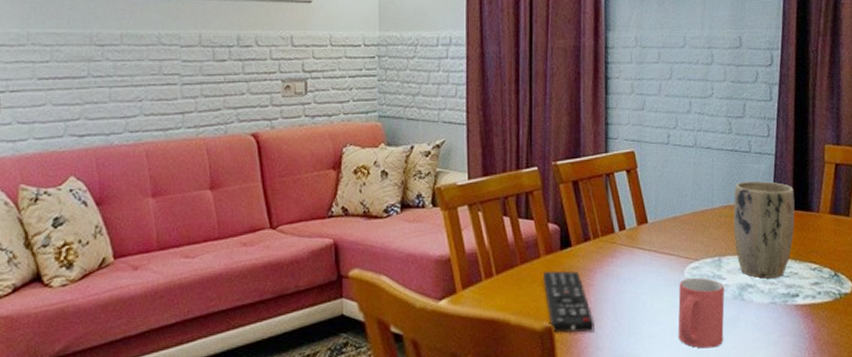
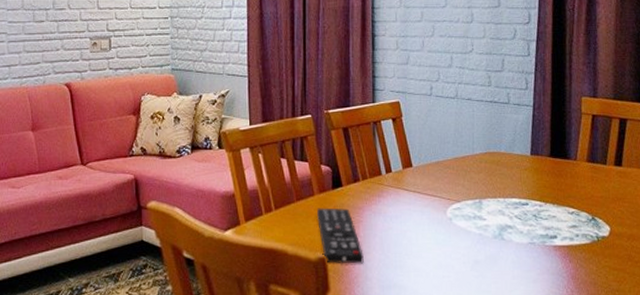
mug: present [678,278,725,349] -> none [441,218,485,283]
plant pot: present [733,180,795,279] -> none [493,130,553,220]

